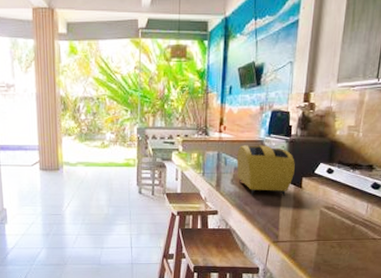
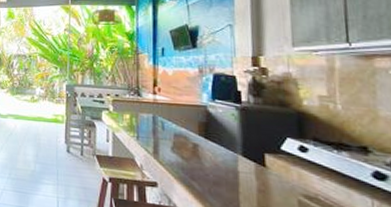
toaster: present [236,145,295,197] -> none [176,109,253,176]

